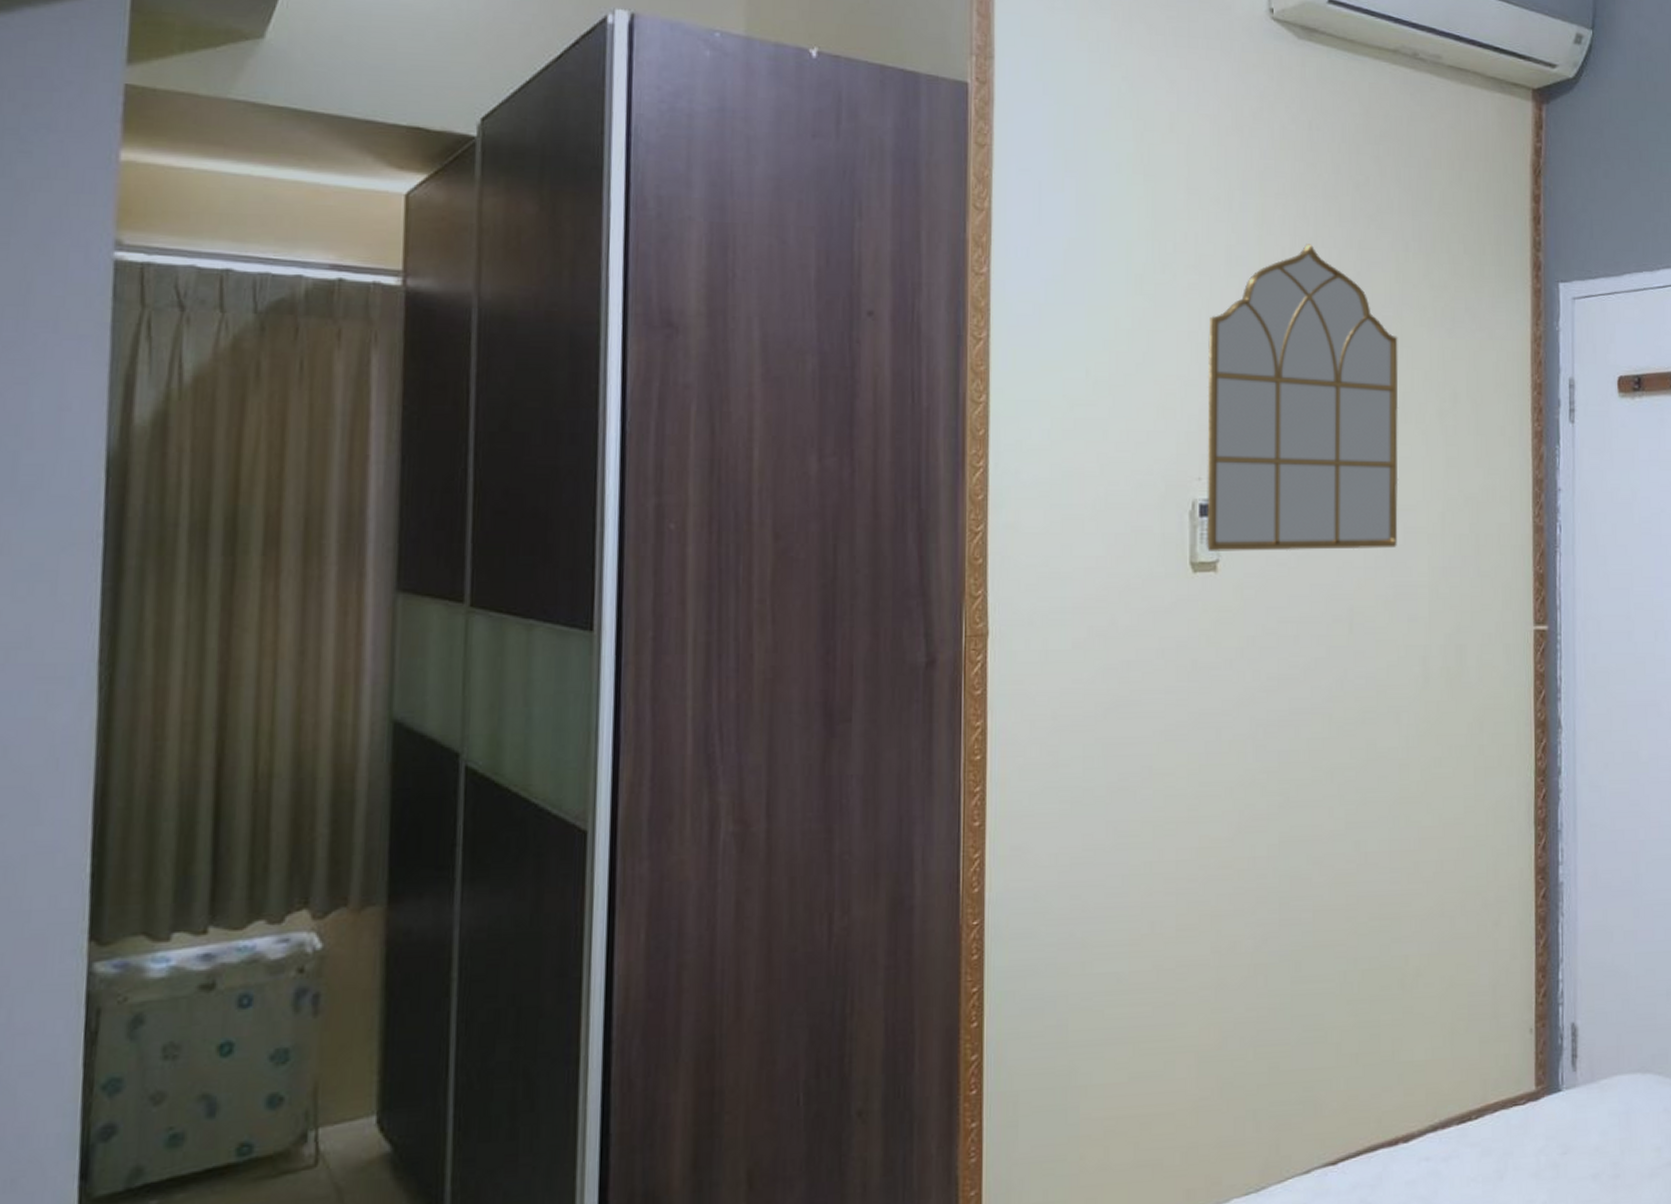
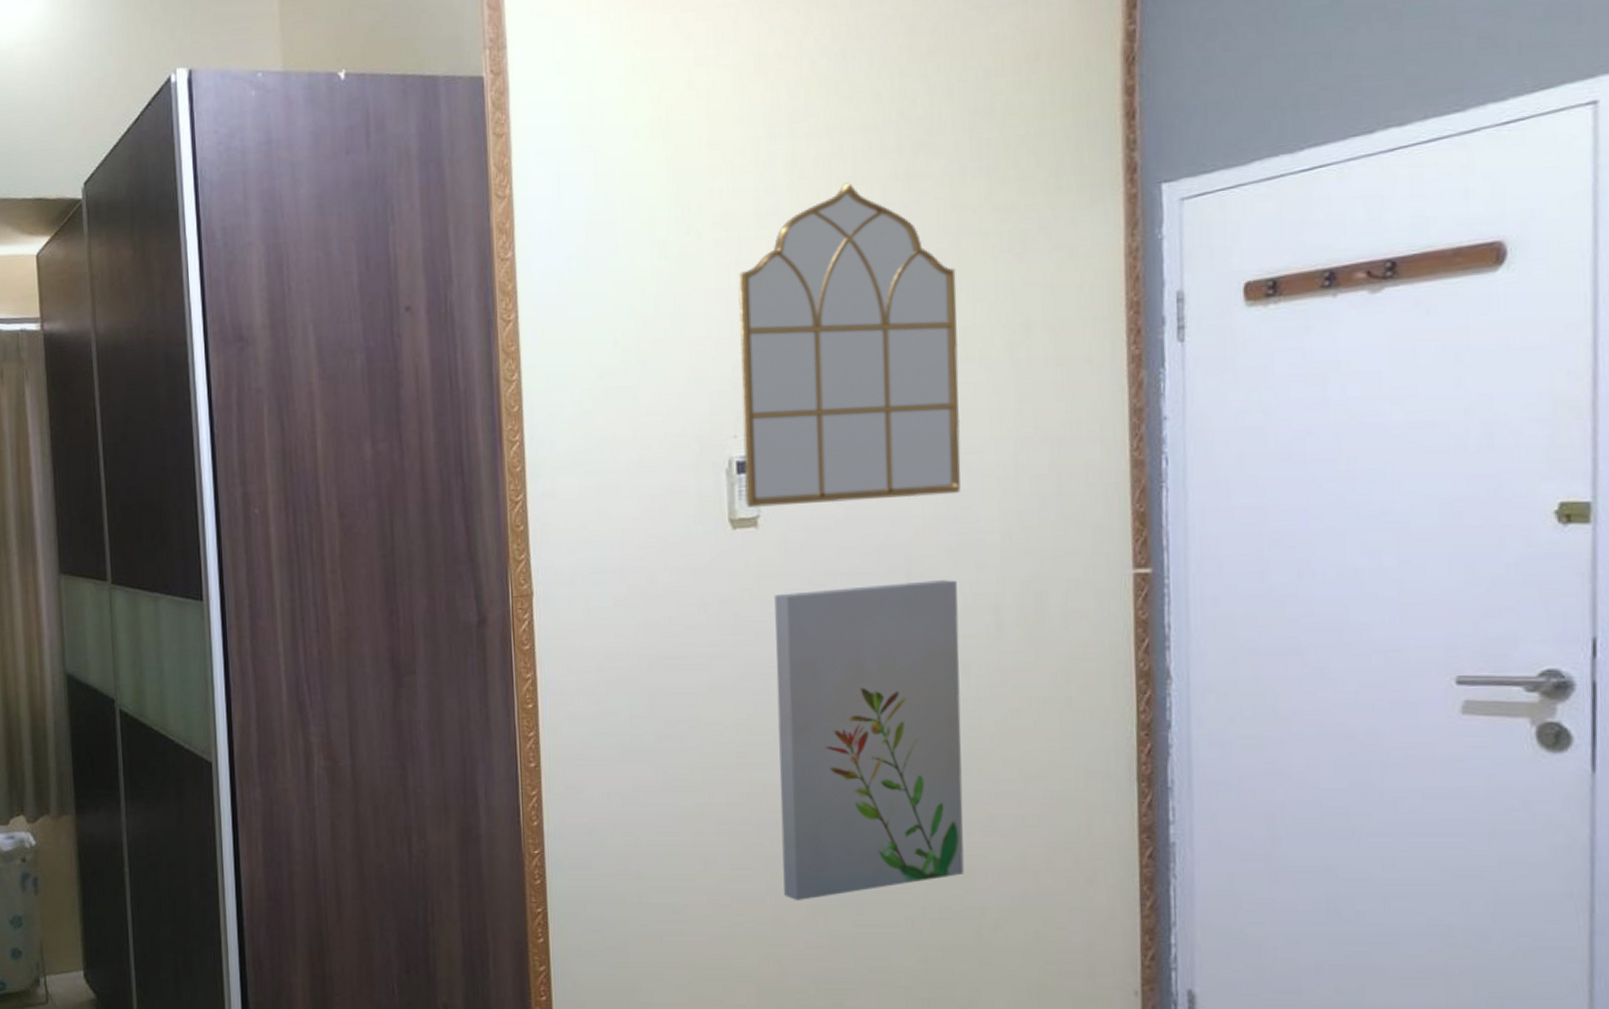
wall art: none [1227,631,1393,961] -> present [774,580,964,902]

